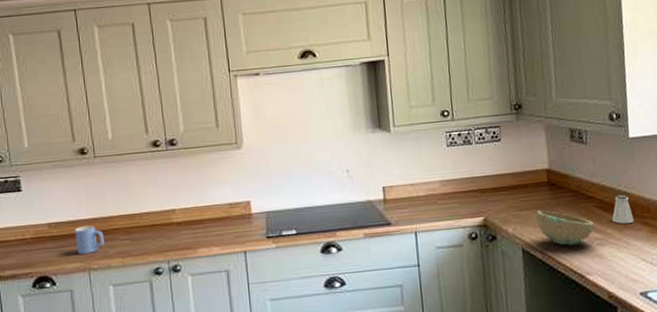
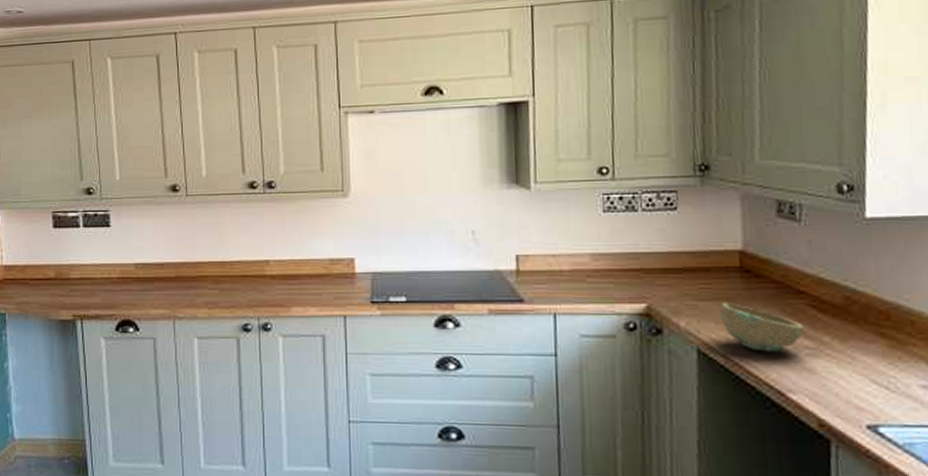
mug: present [75,225,104,254] -> none [161,270,191,300]
saltshaker: present [612,195,634,224] -> none [831,293,864,333]

